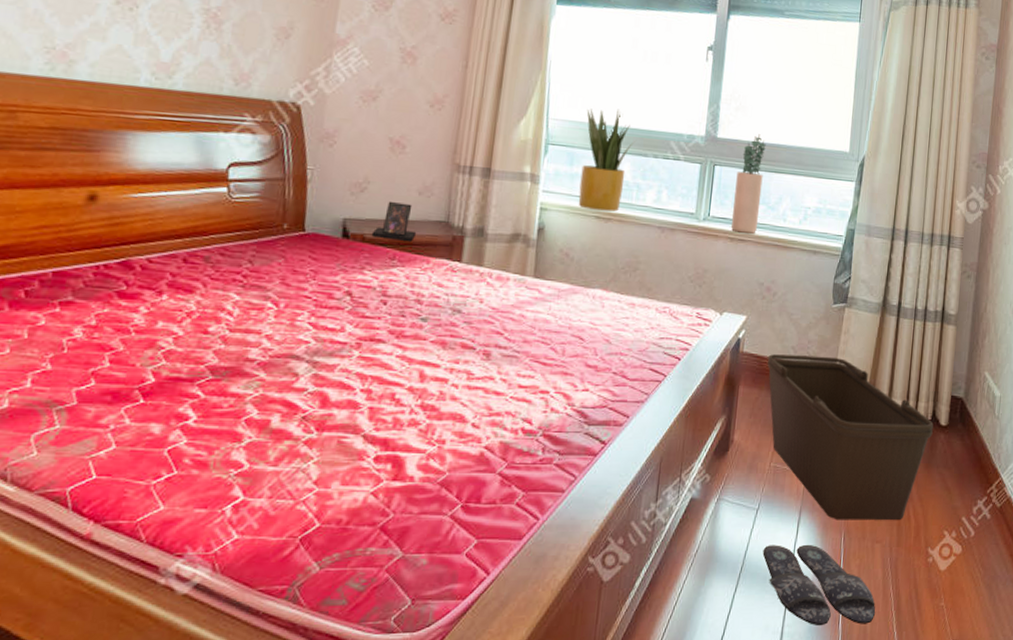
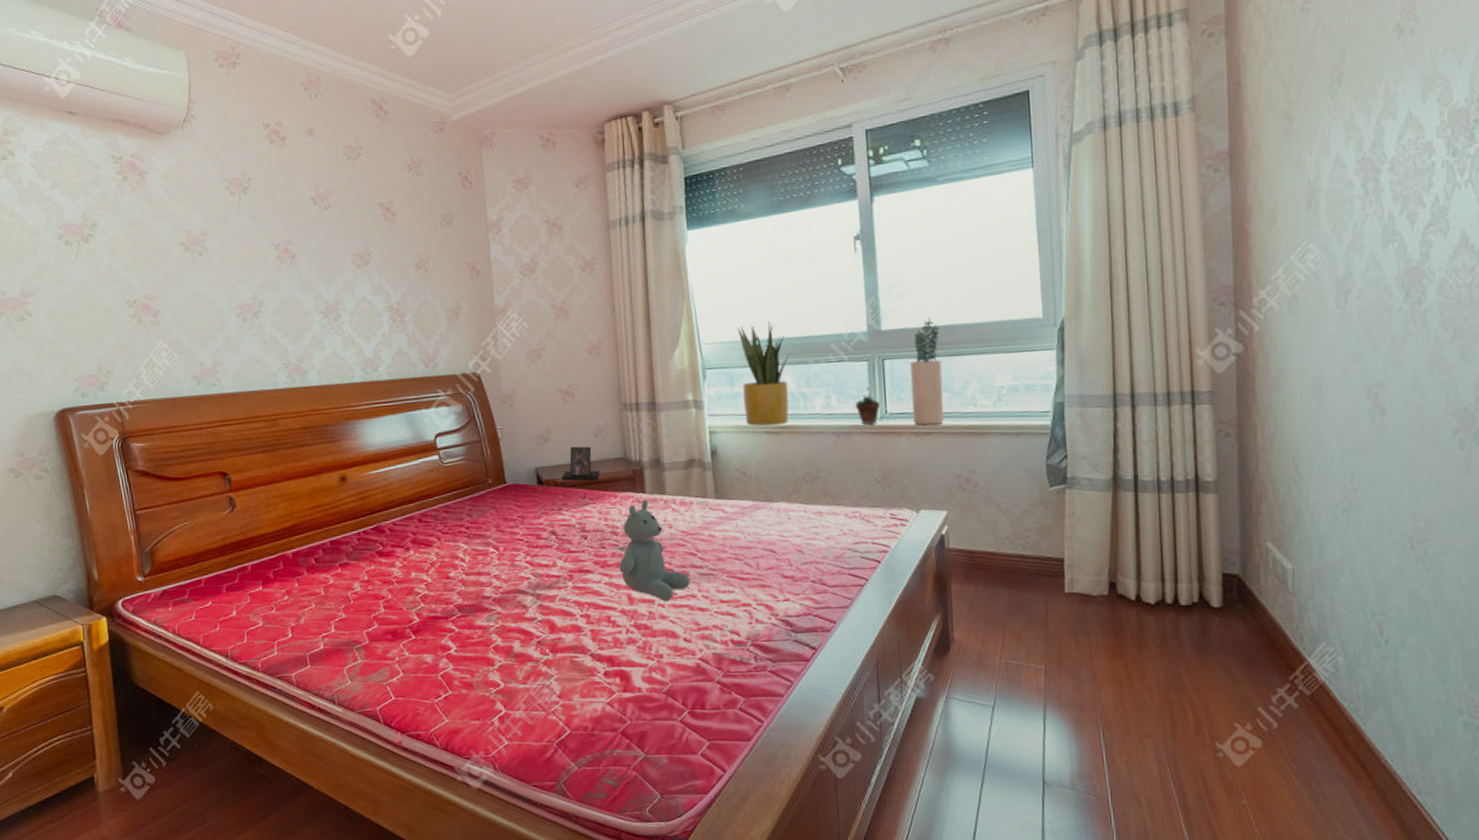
stuffed bear: none [416,269,491,382] -> present [619,500,690,602]
succulent plant: none [683,188,706,225] -> present [856,387,881,425]
slippers: present [763,545,875,627] -> none [1006,741,1155,824]
bicycle basket: present [767,354,934,520] -> none [980,543,1203,715]

